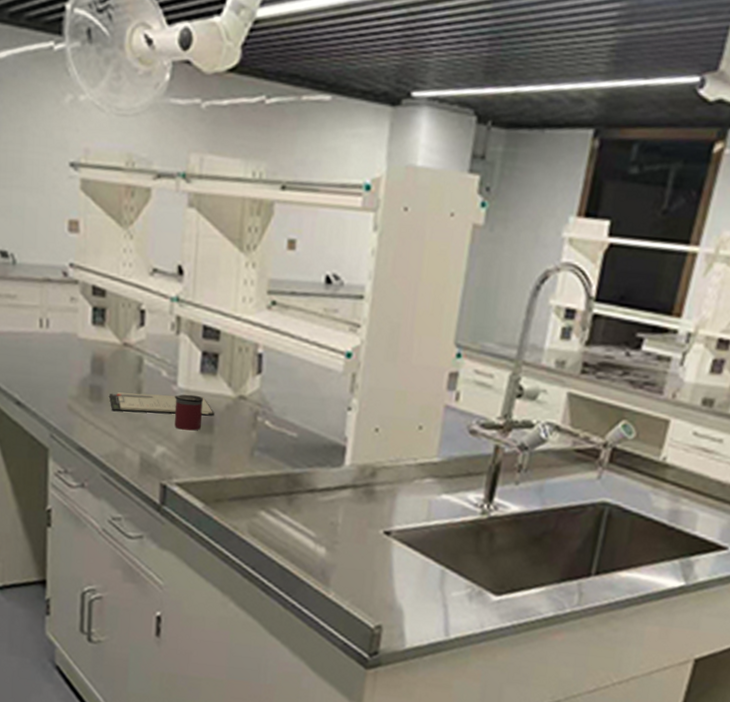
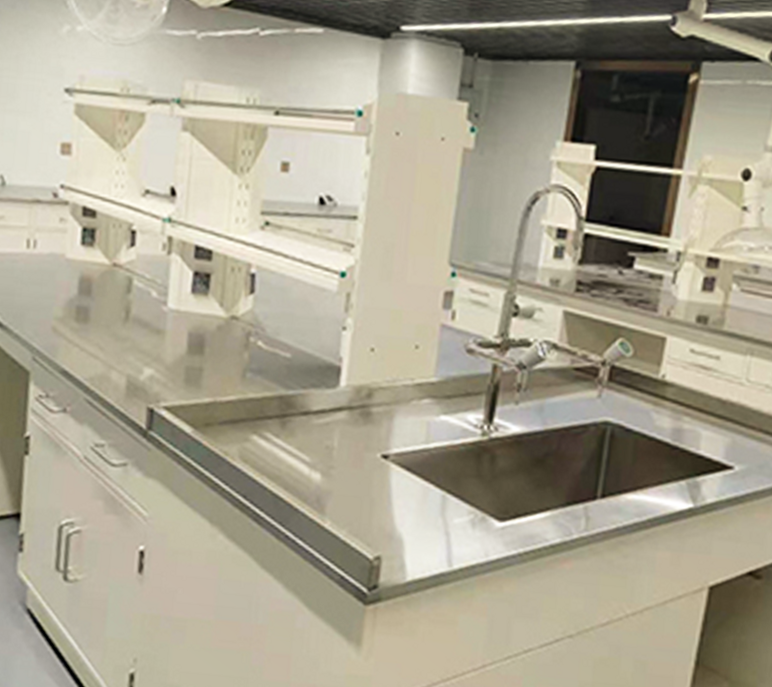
clipboard: present [109,392,214,416] -> none [96,313,205,336]
beverage cup: present [174,394,204,431] -> none [164,314,195,352]

